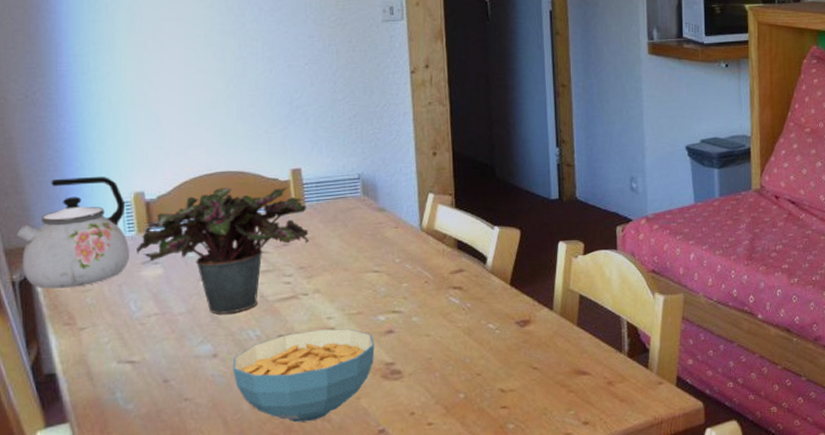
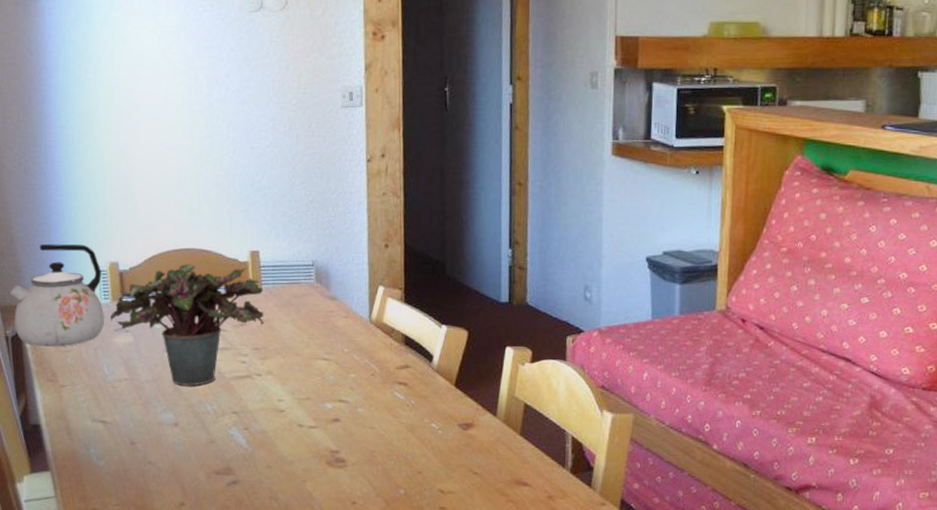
cereal bowl: present [232,328,375,423] -> none [191,410,321,498]

